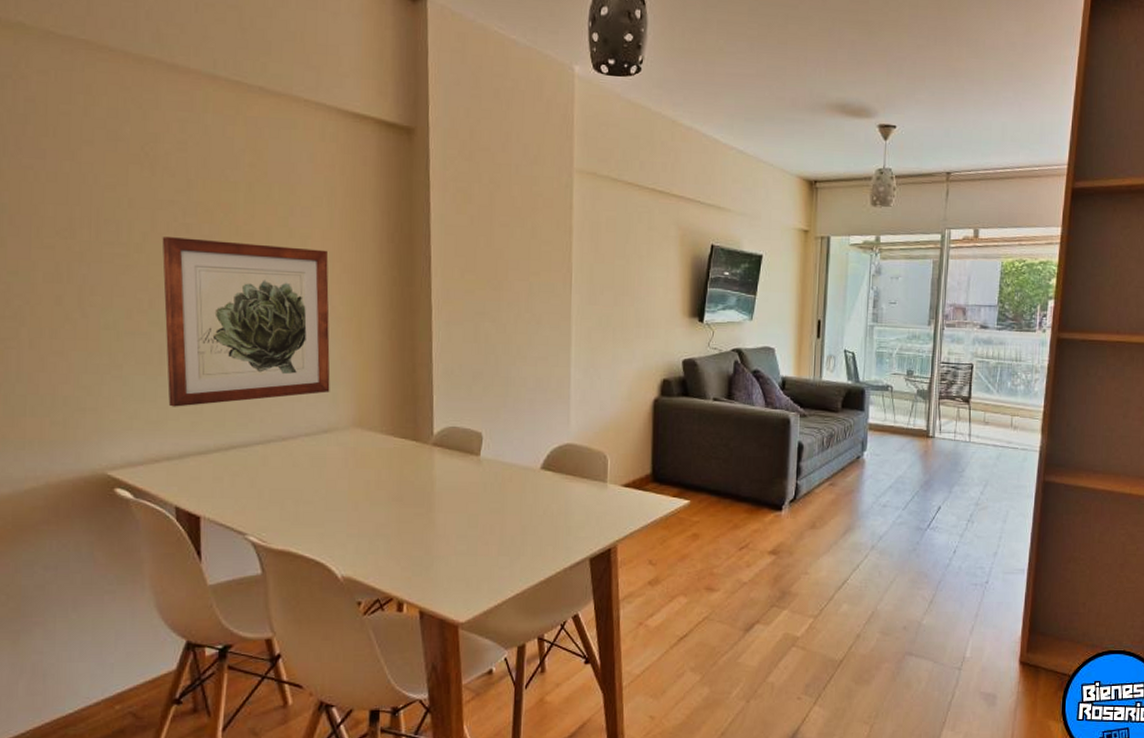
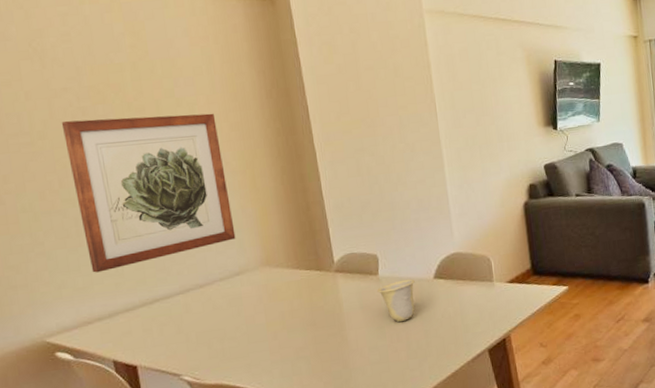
cup: none [476,465,519,511] -> present [377,279,415,322]

